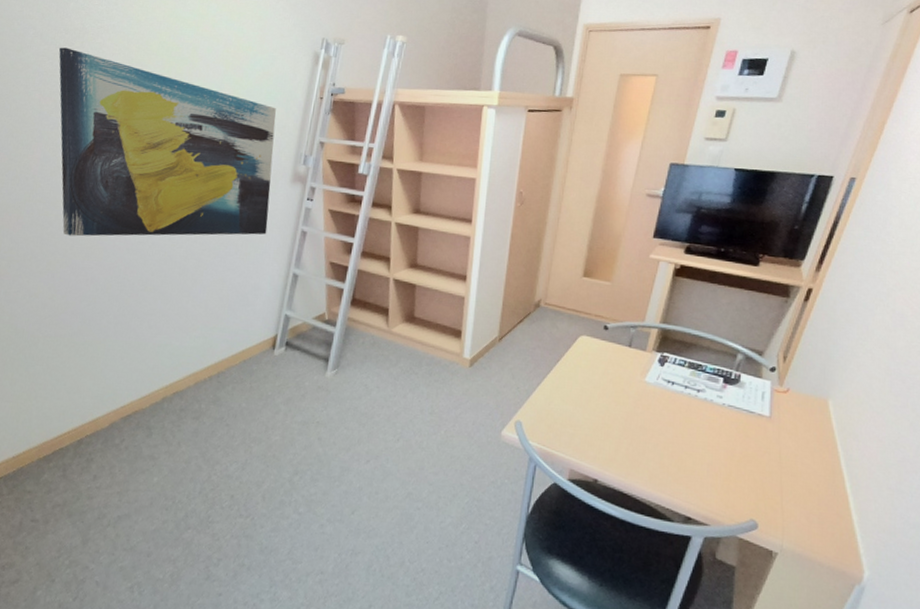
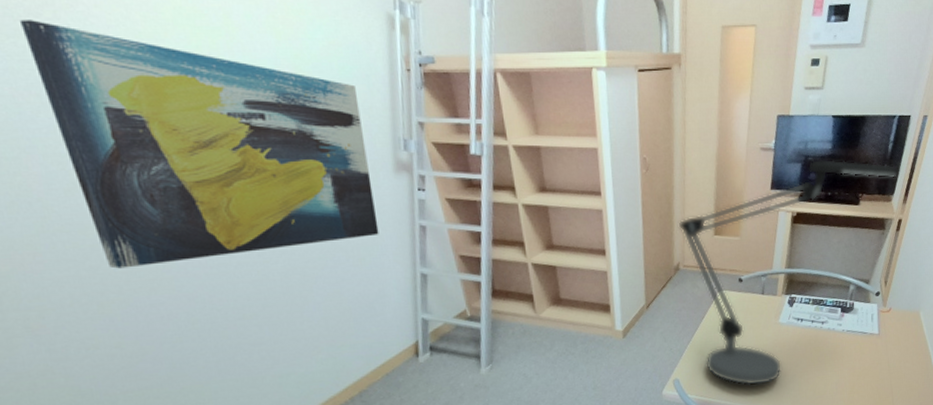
desk lamp: none [545,212,812,448] -> present [678,159,898,386]

